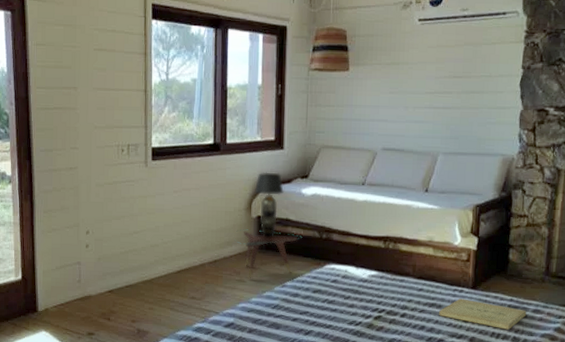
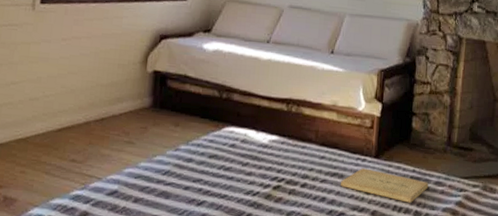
side table: present [236,229,302,279] -> none [129,84,200,141]
table lamp: present [254,172,285,238] -> none [152,23,185,95]

